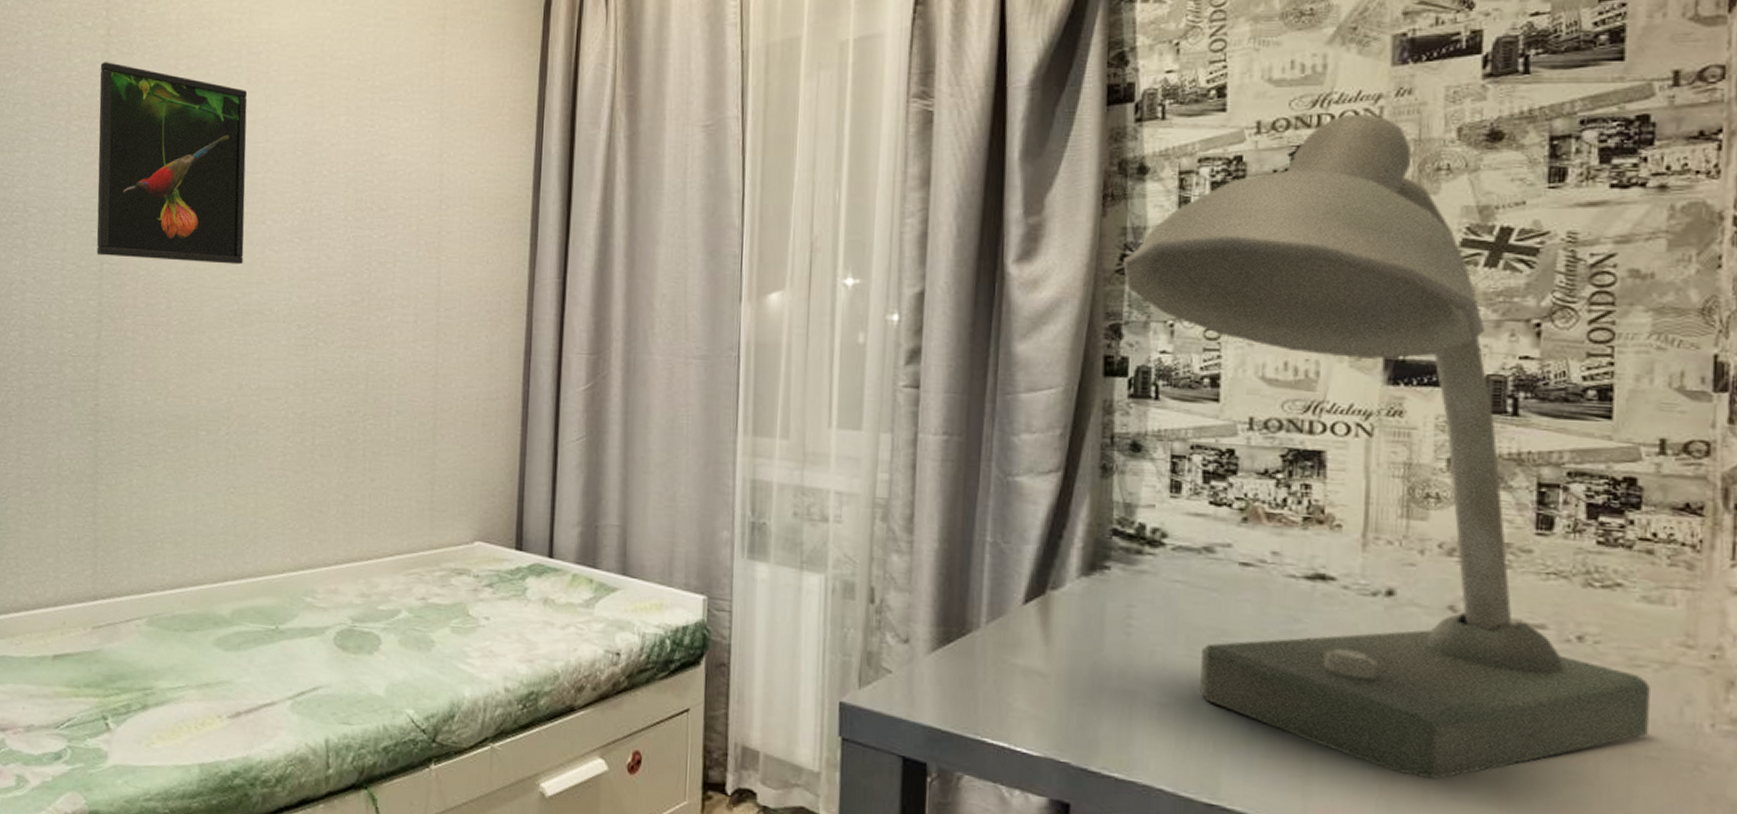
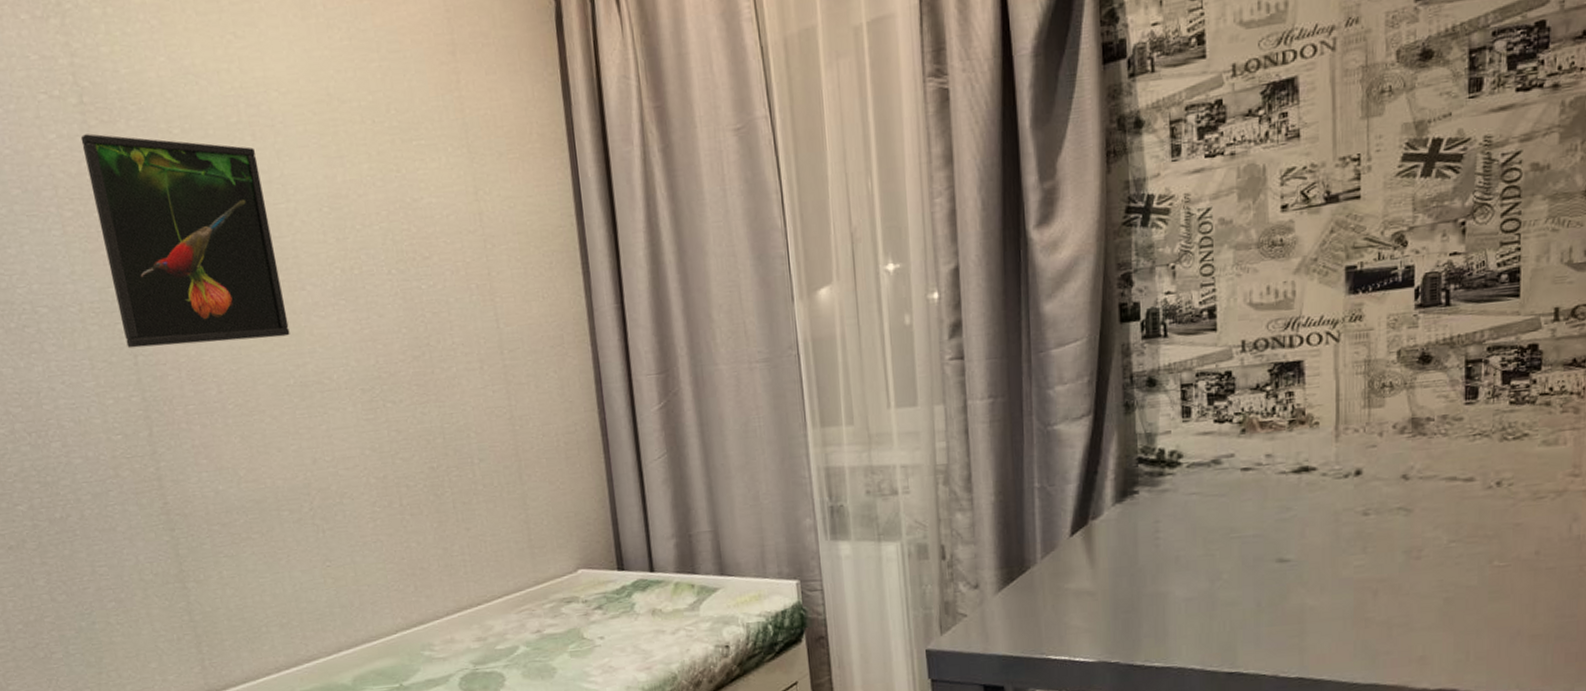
desk lamp: present [1123,113,1650,780] -> none [1129,46,1549,618]

